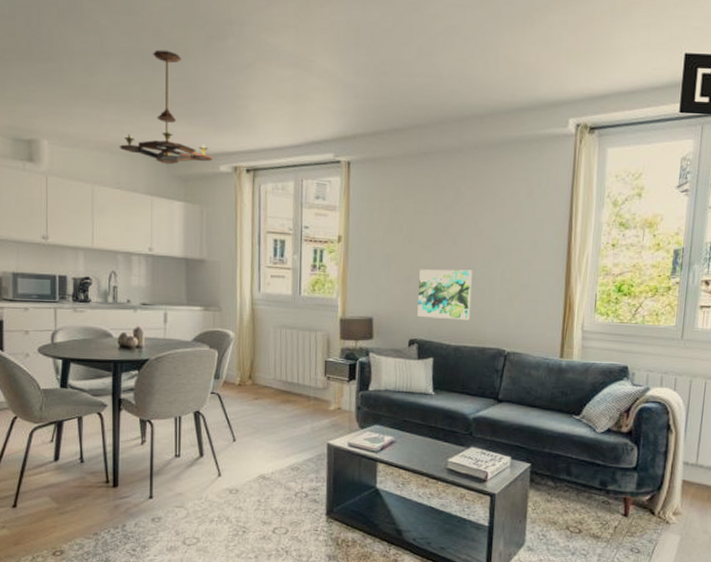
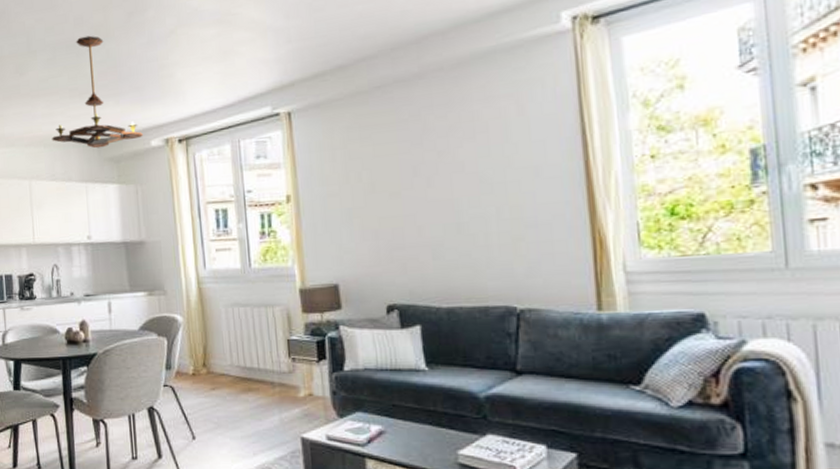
wall art: present [417,269,473,321] -> none [389,213,463,278]

